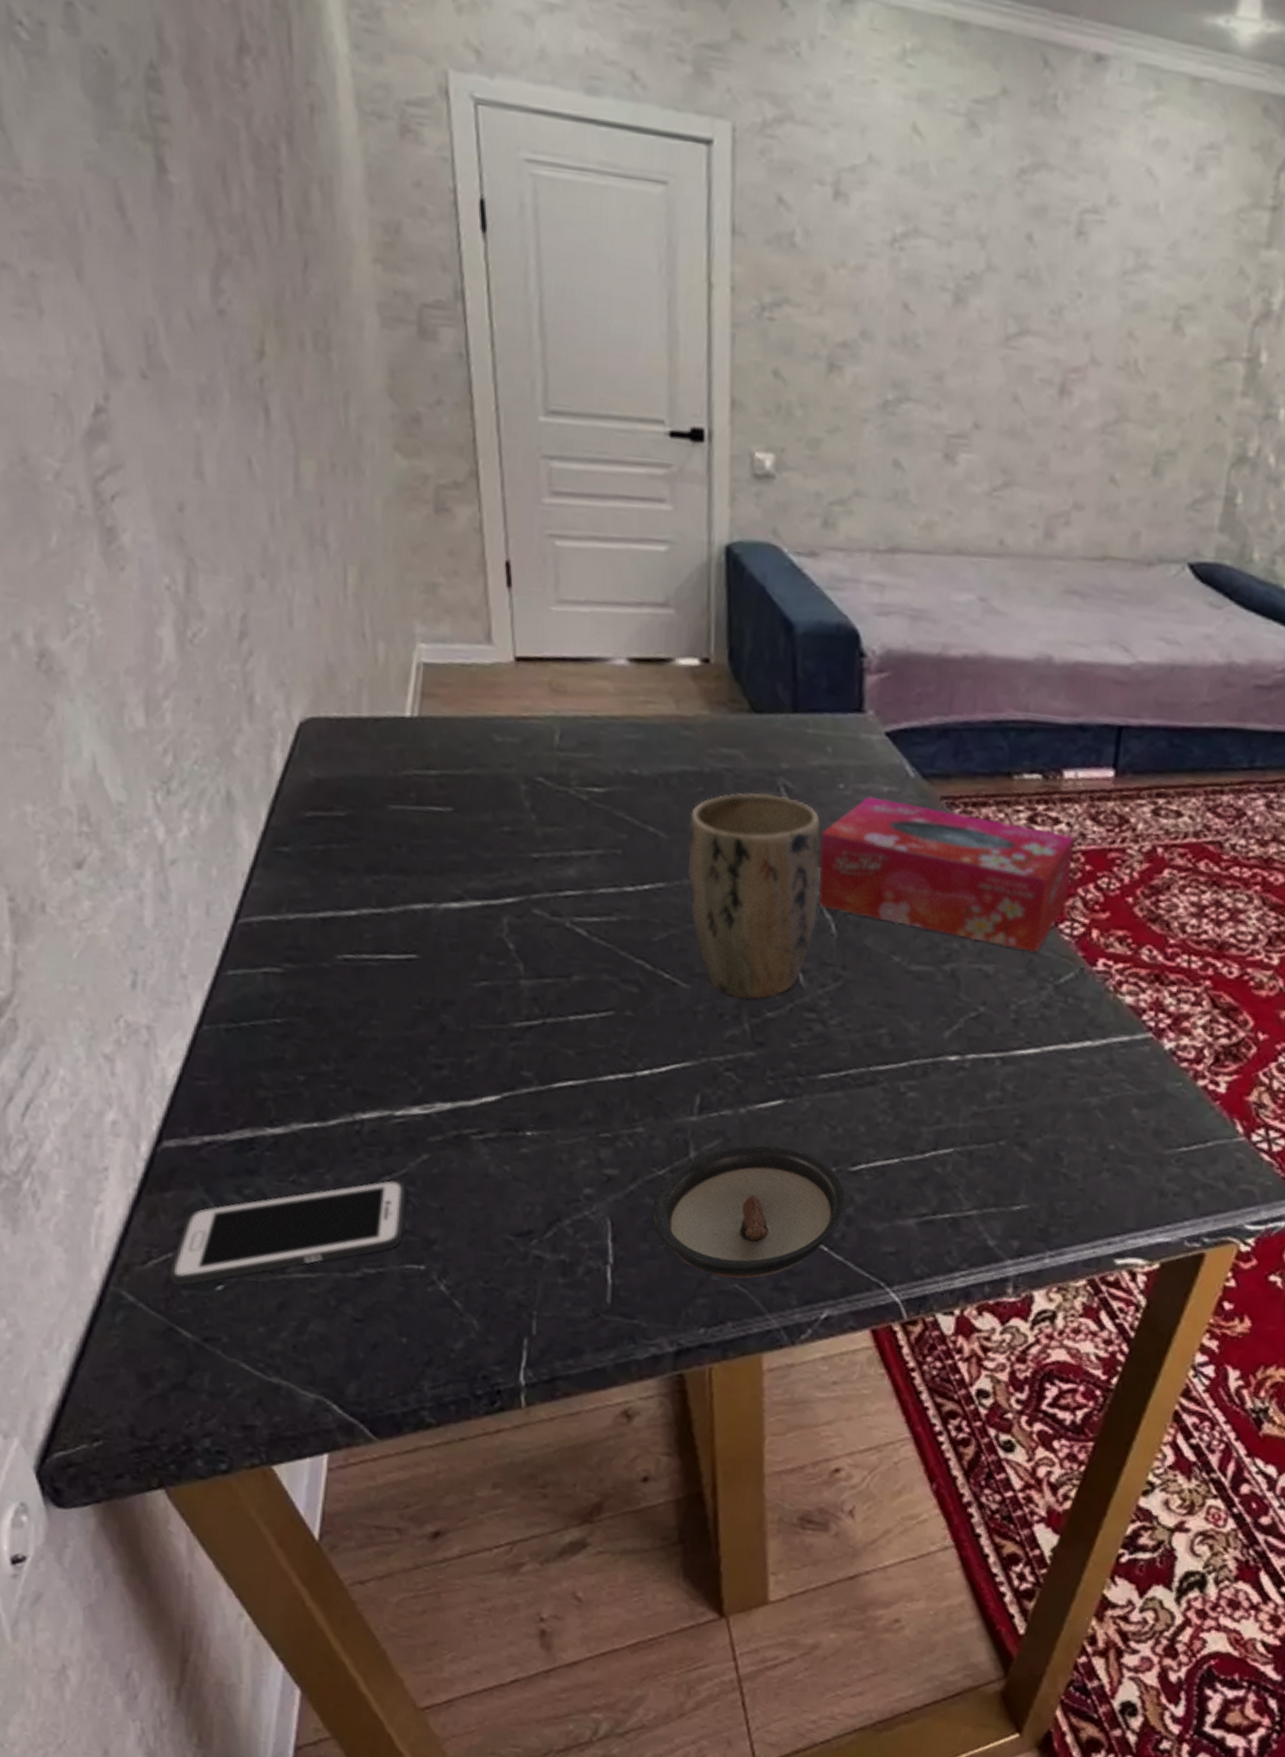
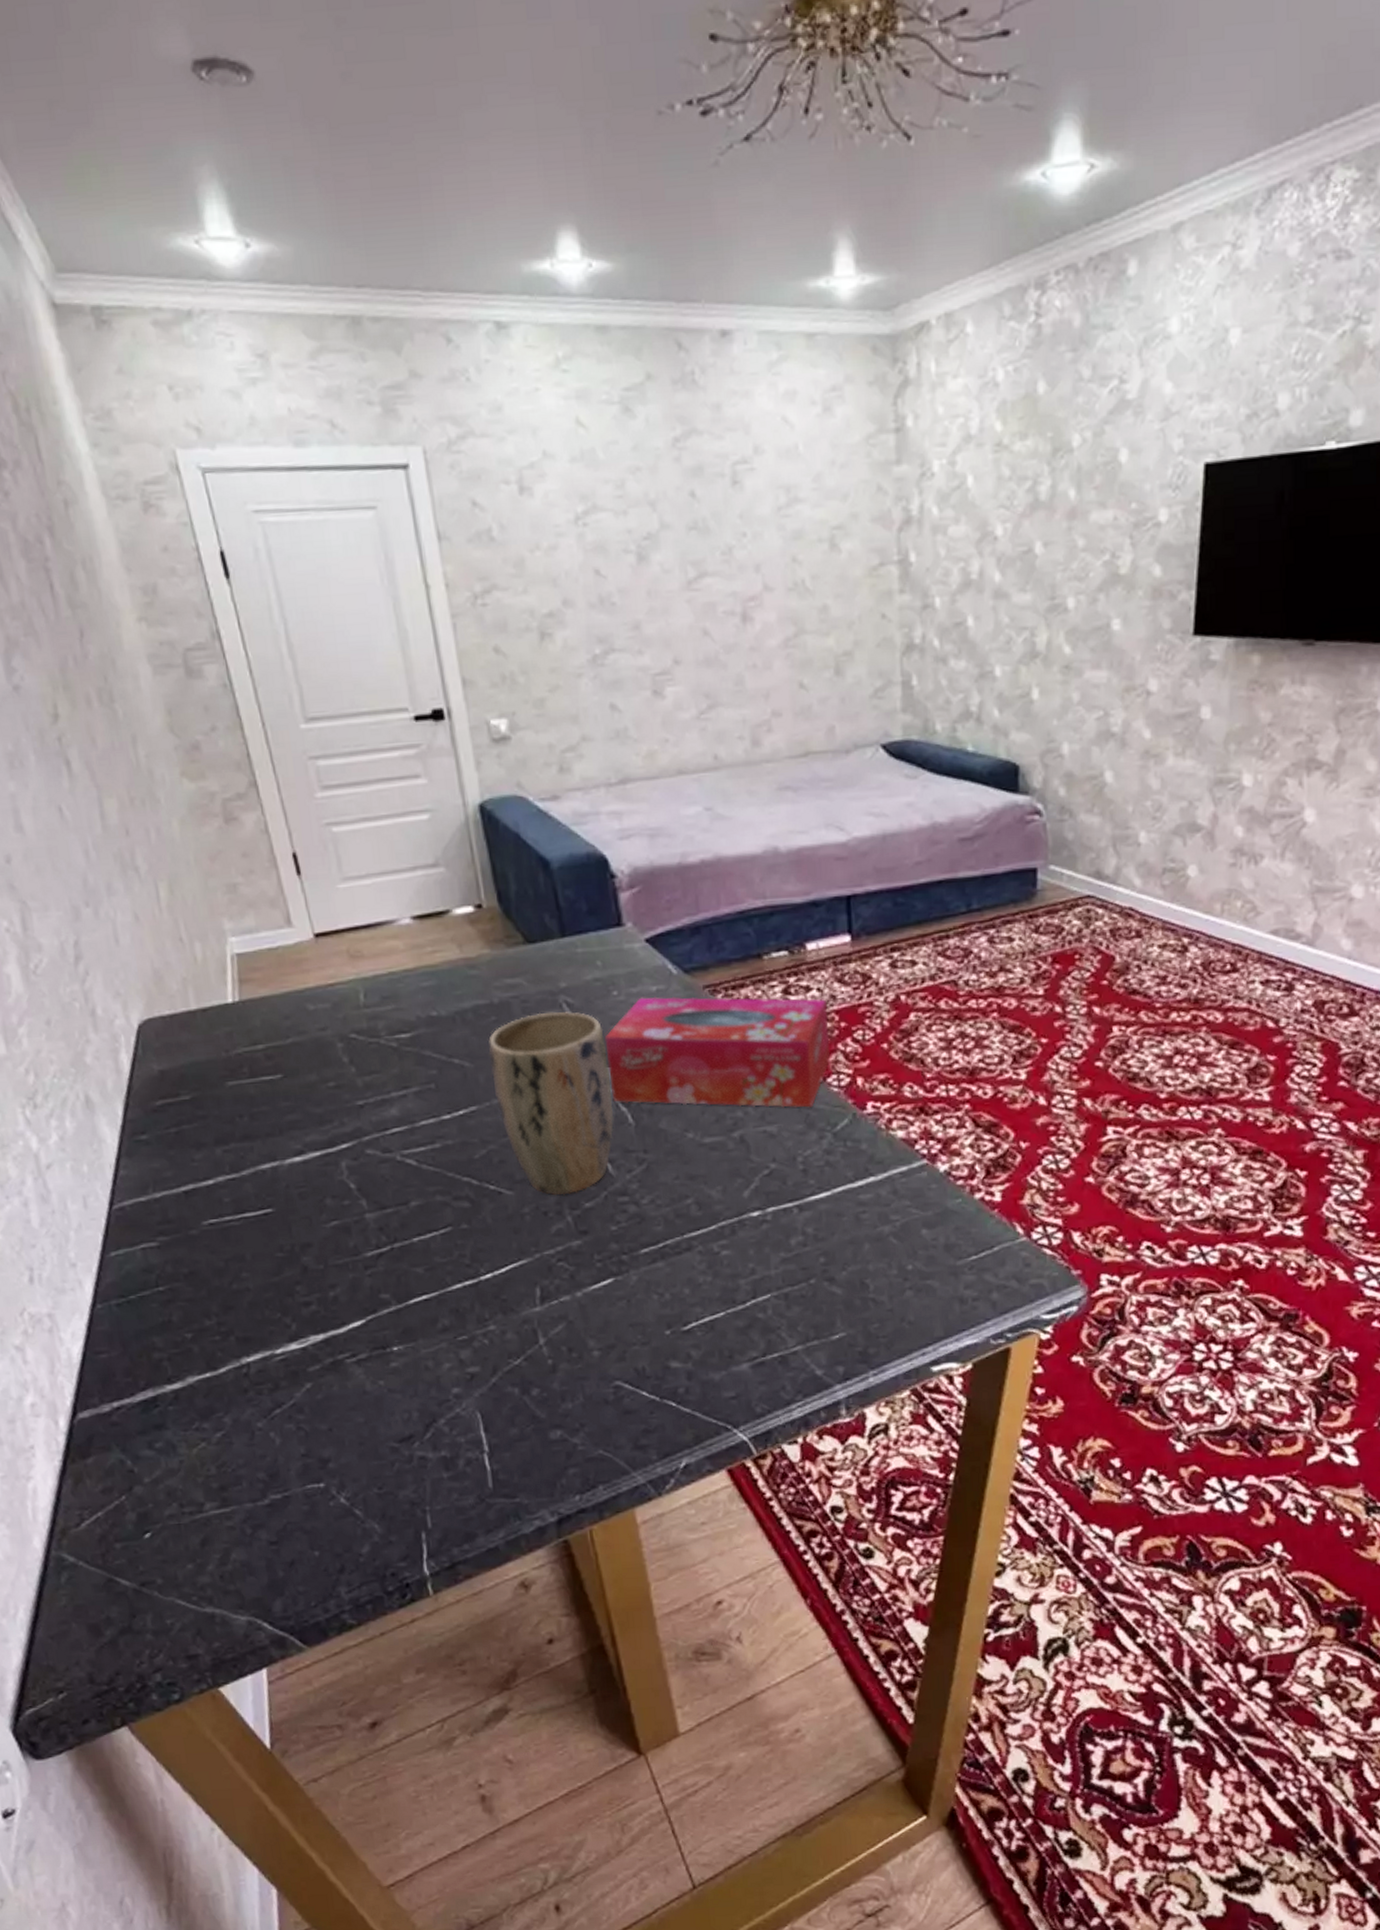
cell phone: present [170,1179,406,1286] -> none [101,1411,300,1540]
saucer: present [651,1144,848,1279] -> none [514,1319,686,1446]

